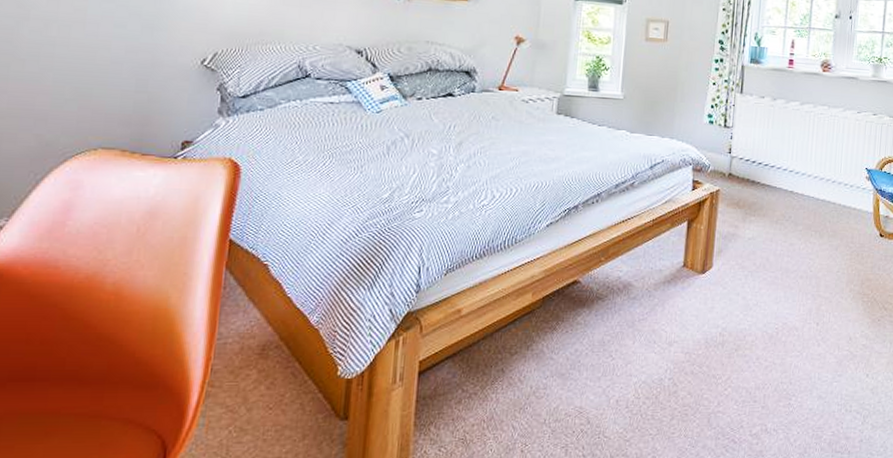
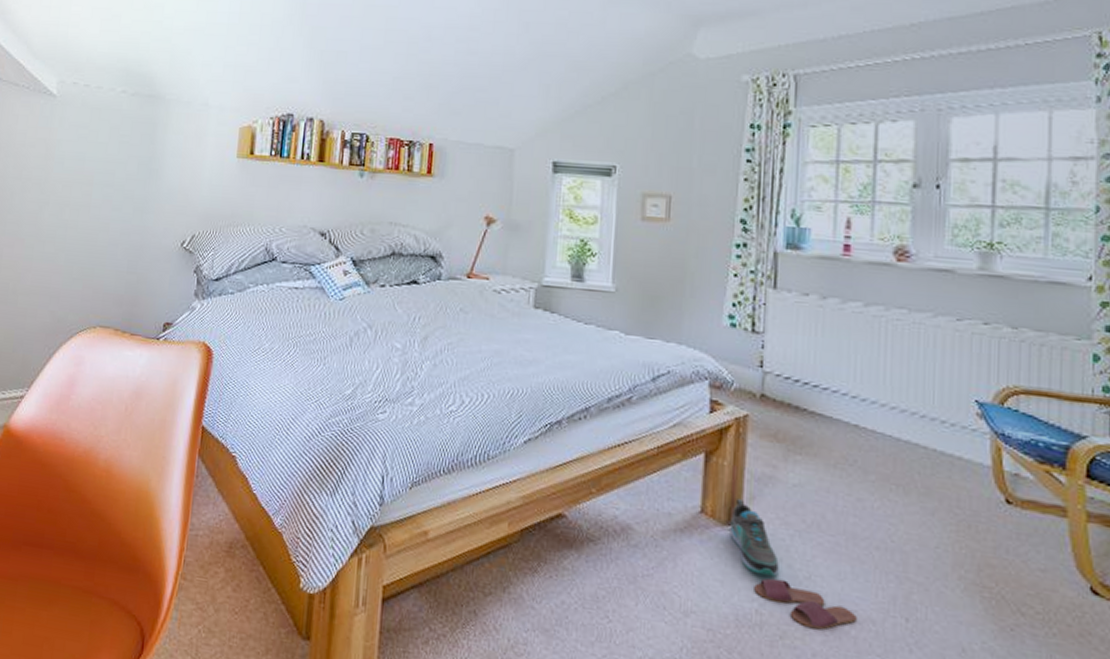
athletic shoe: none [703,253,738,307] -> present [730,499,780,577]
slippers: none [719,308,786,340] -> present [754,578,857,630]

